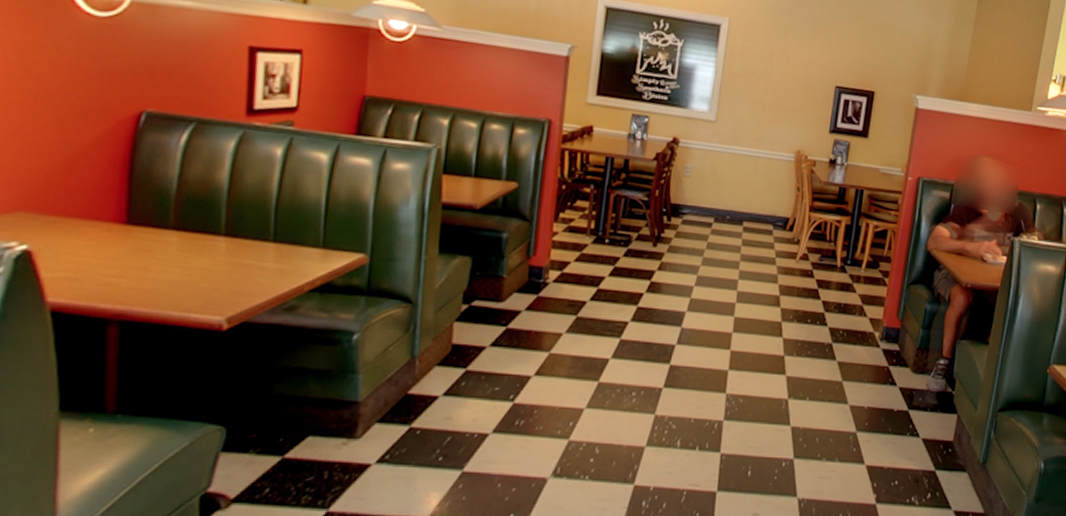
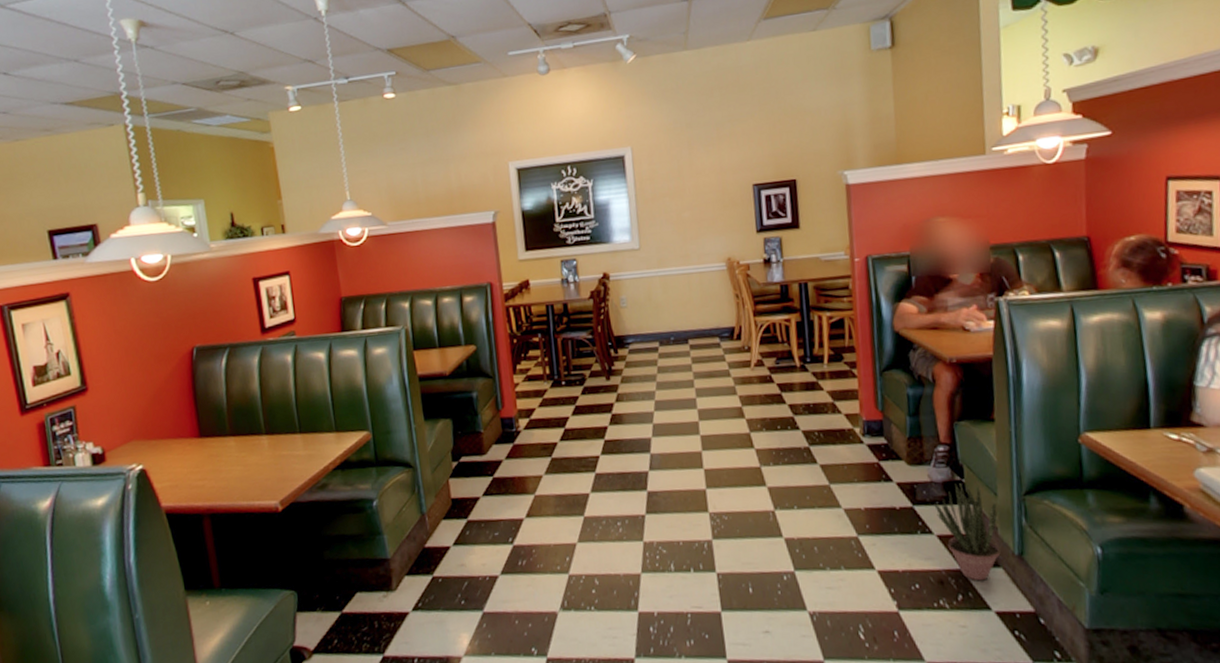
potted plant: none [925,394,975,483] -> present [934,483,1001,581]

